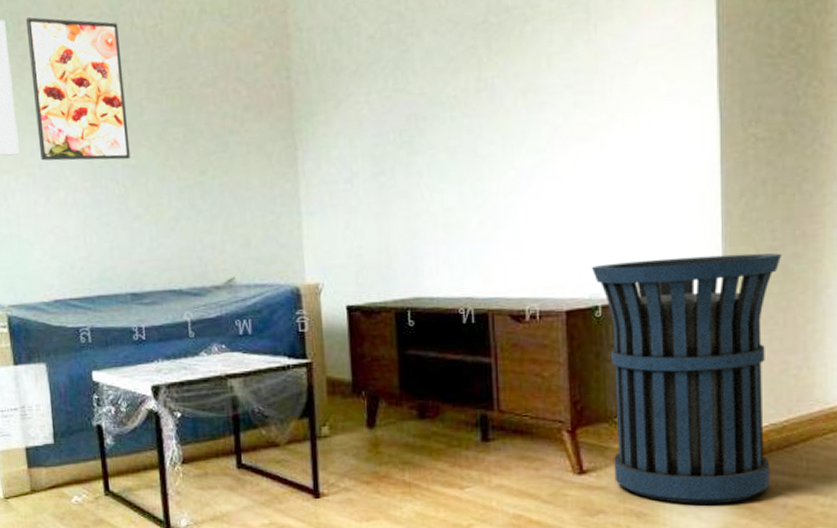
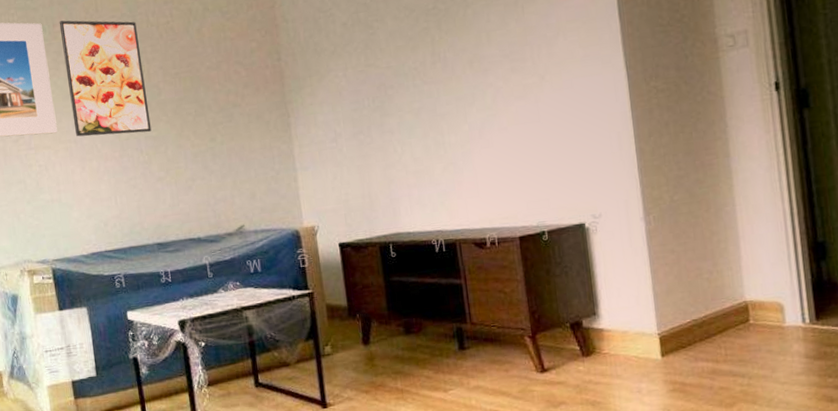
trash can: present [591,253,782,504] -> none [536,180,698,392]

